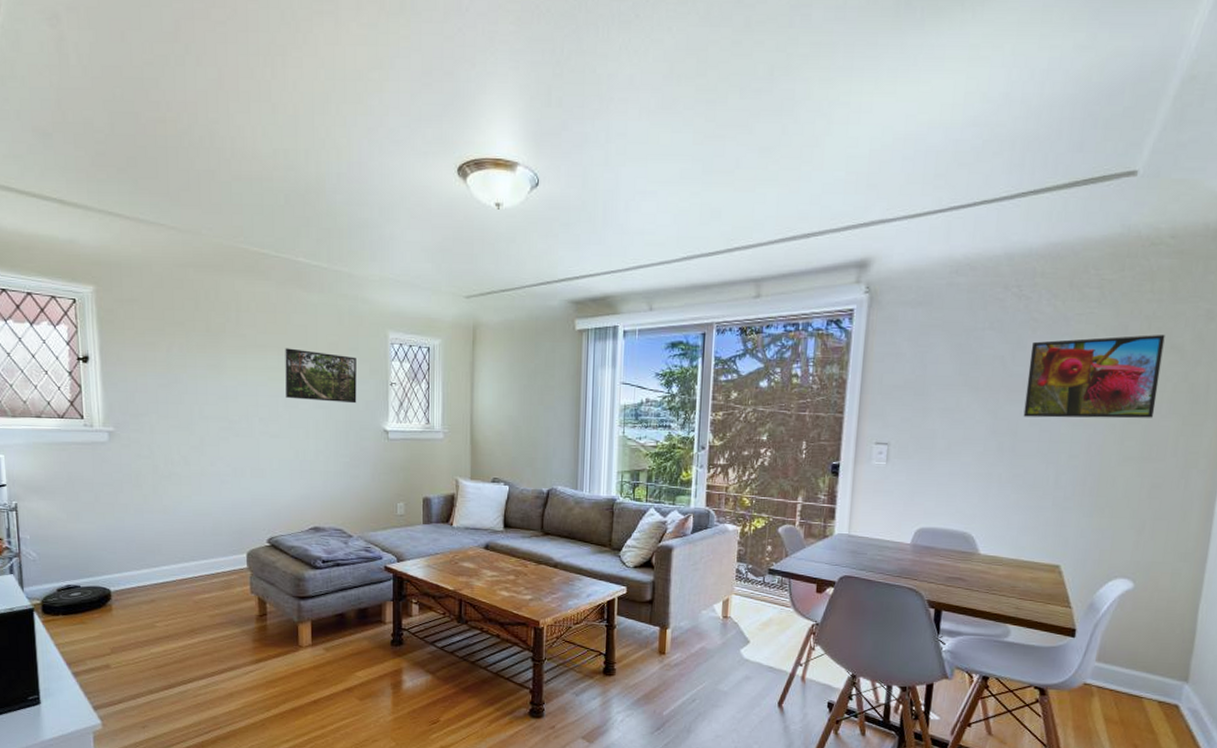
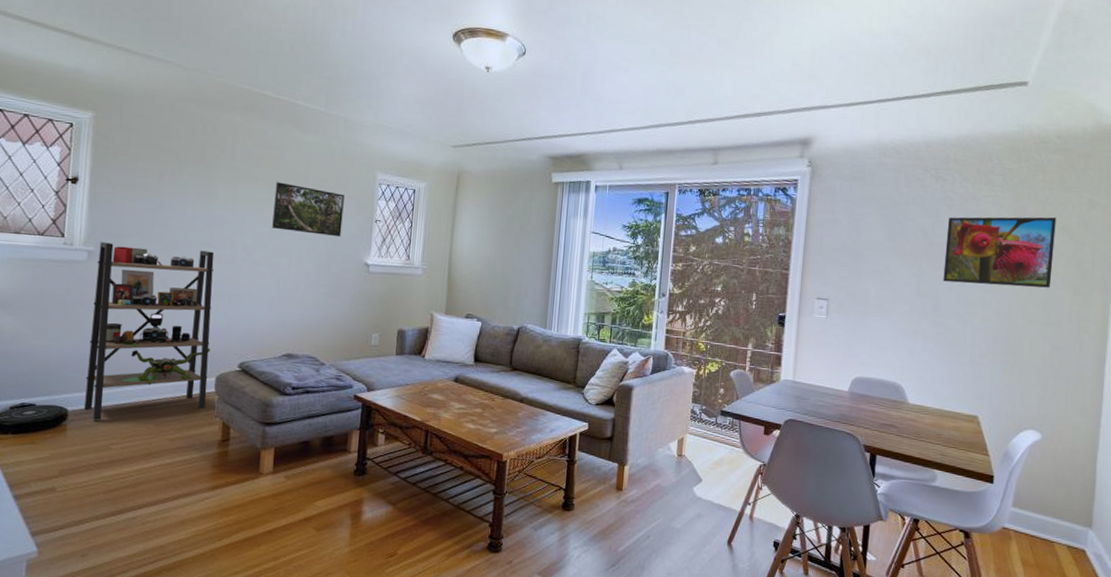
shelving unit: none [118,422,240,600] -> present [84,242,215,420]

